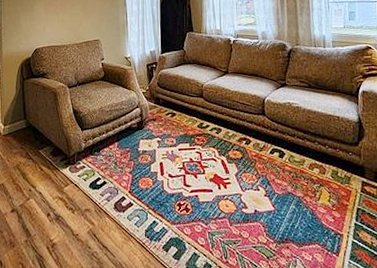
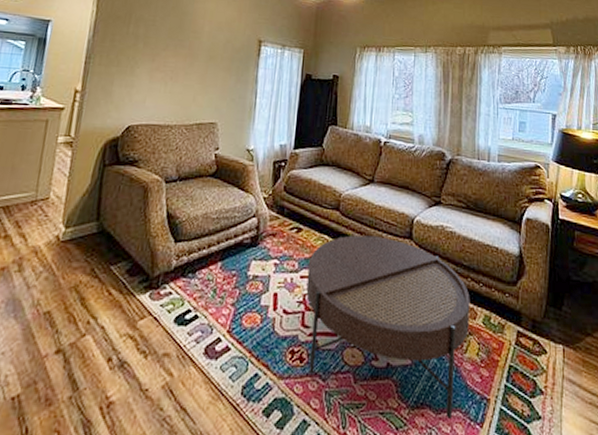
coffee table: none [183,115,320,250] -> present [306,235,470,419]

